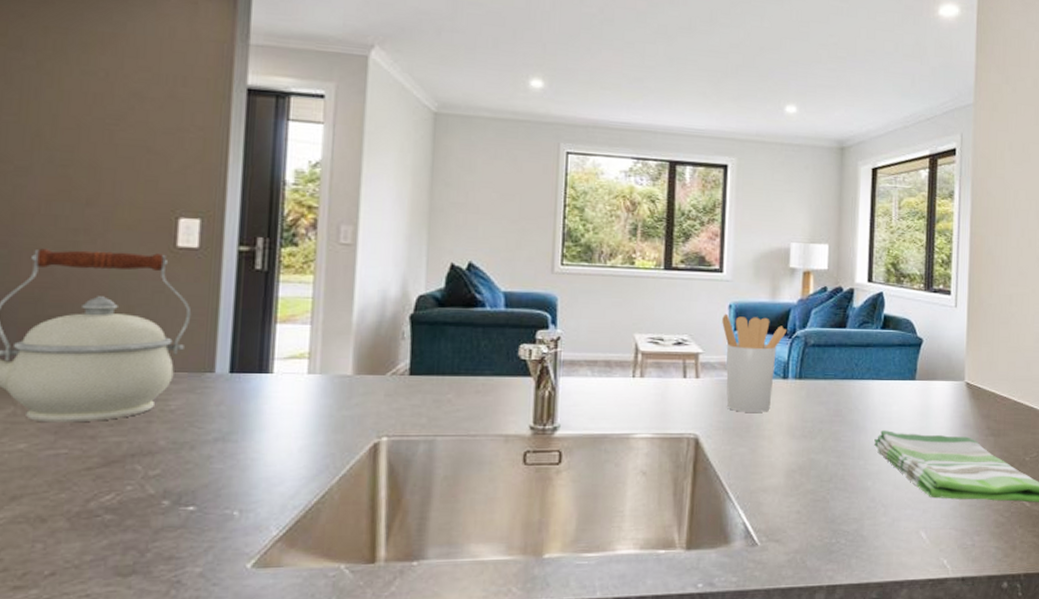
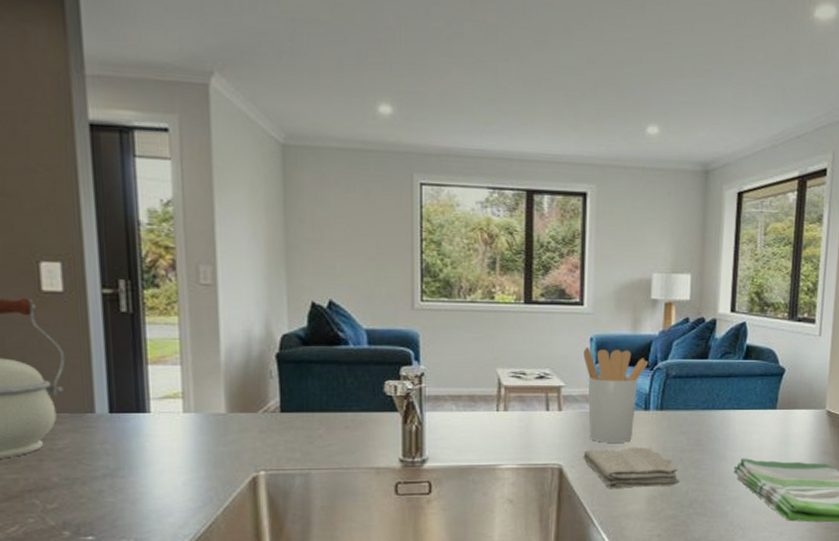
washcloth: none [720,417,819,461] -> present [583,447,680,489]

